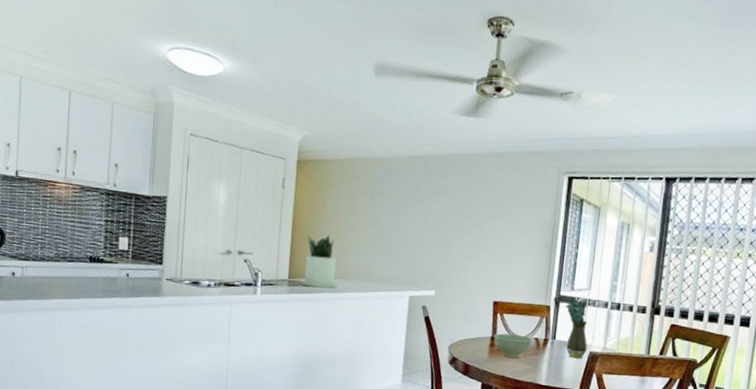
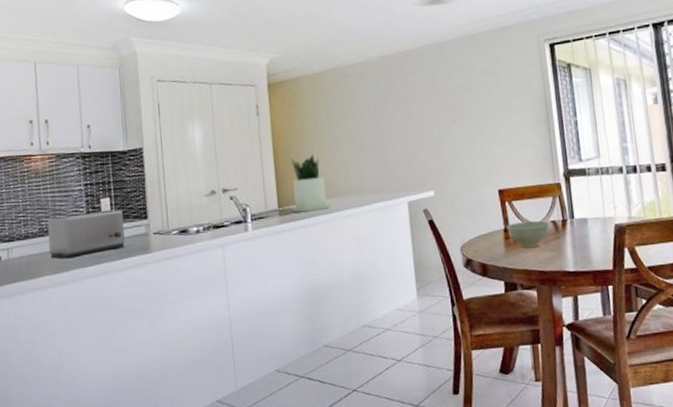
toaster: none [63,246,139,288] -> present [47,210,125,259]
vase: present [566,296,588,359] -> none [577,168,612,236]

